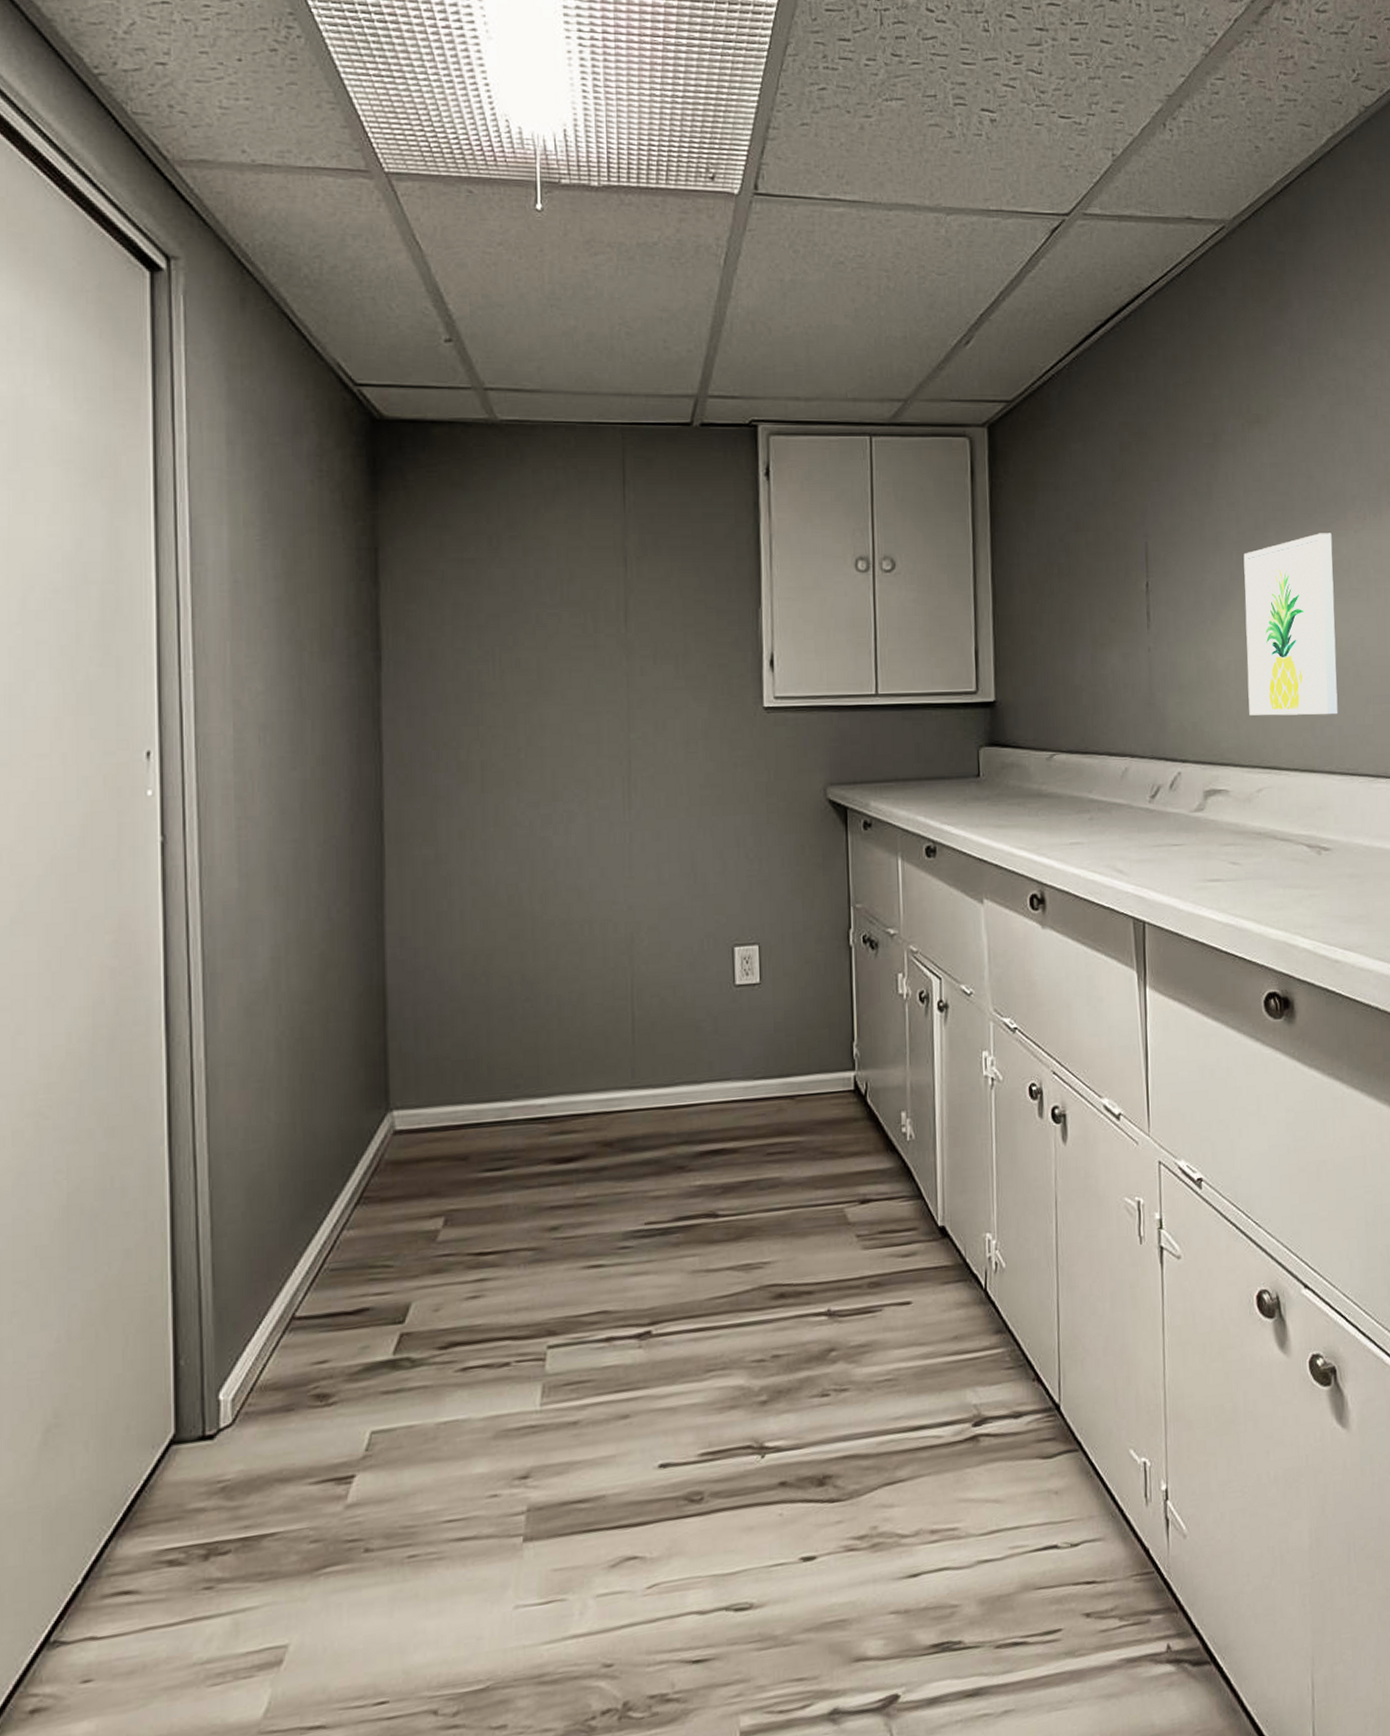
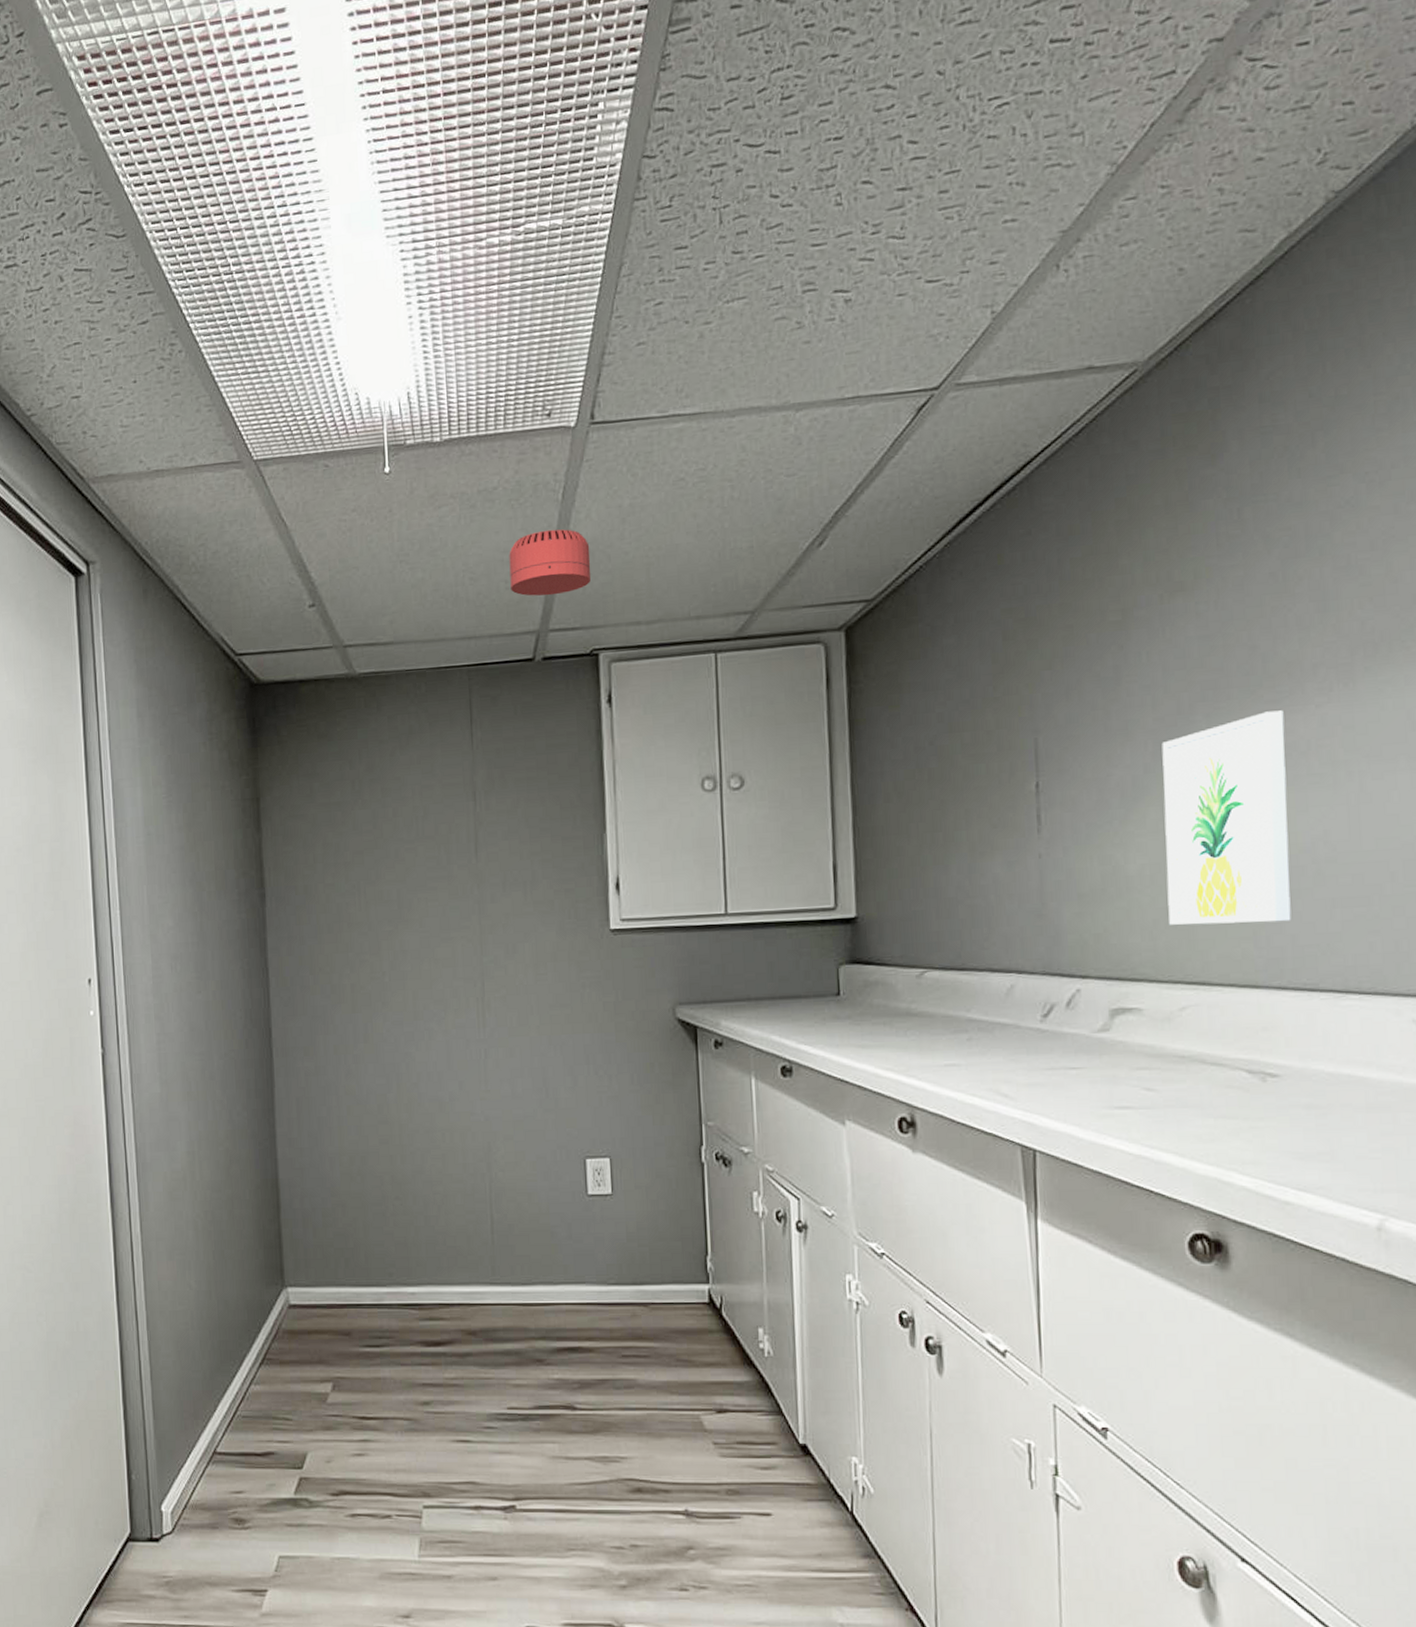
smoke detector: none [668,293,752,361] -> present [509,529,592,596]

